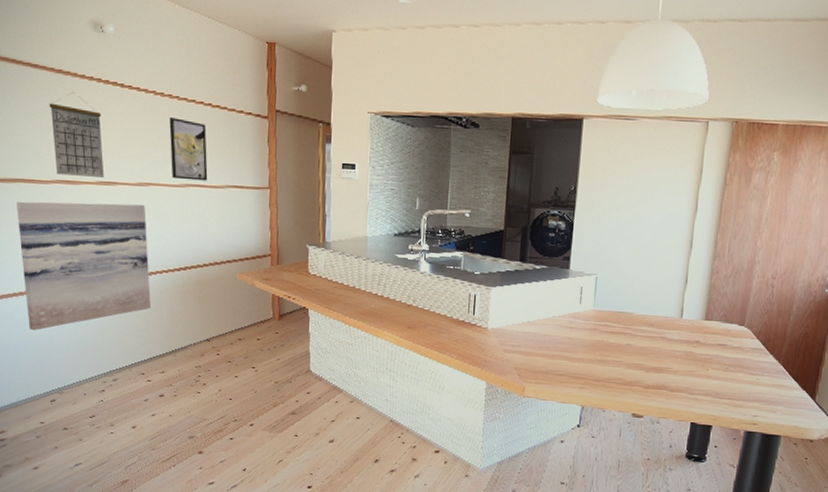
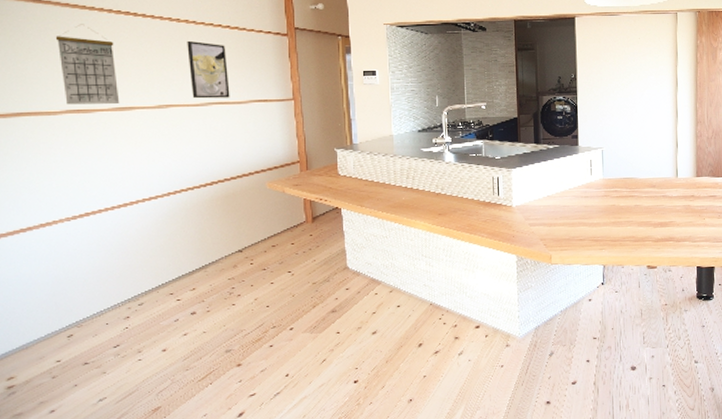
wall art: present [16,201,151,330] -> none [20,125,176,265]

